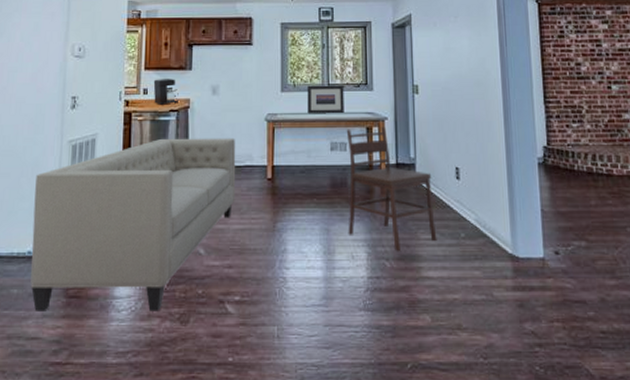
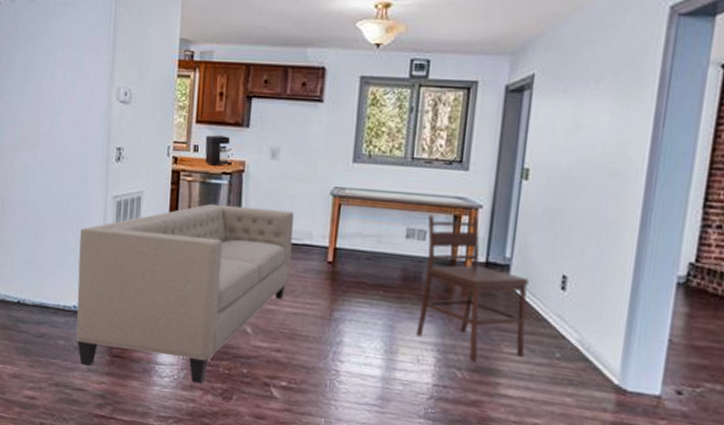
picture frame: present [307,85,344,114] -> none [382,157,432,196]

